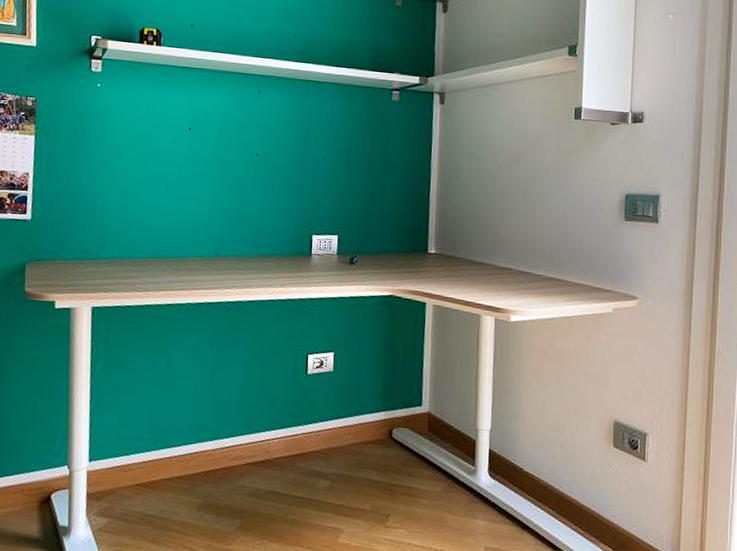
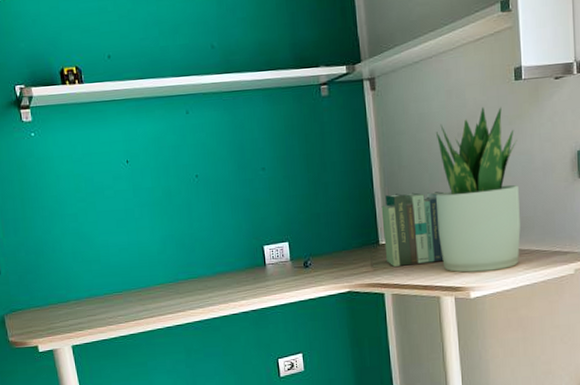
books: none [432,205,498,280] -> present [381,191,445,267]
planter: none [486,138,571,298] -> present [435,107,521,273]

